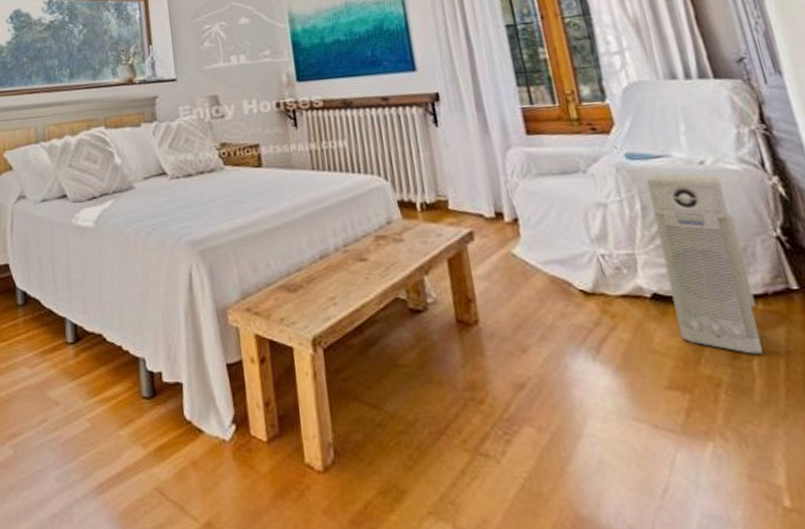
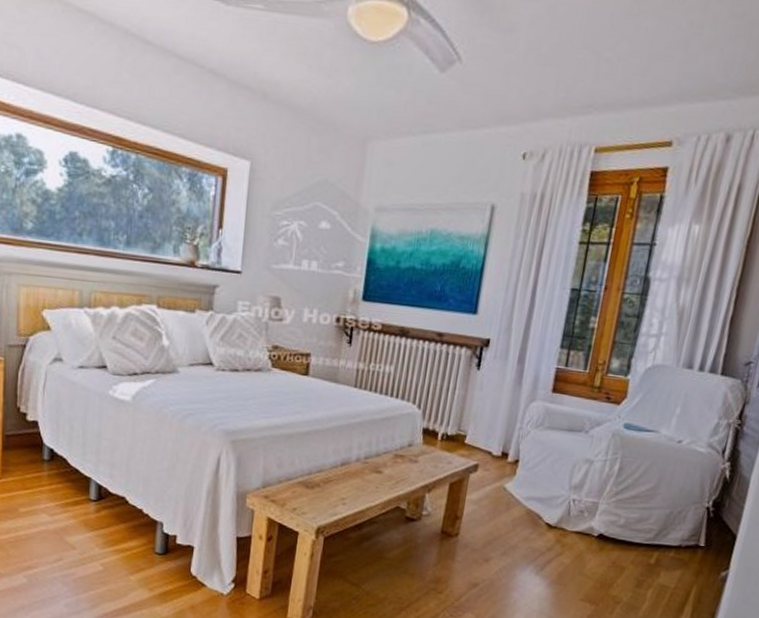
air purifier: present [646,174,763,354] -> none [607,445,687,586]

